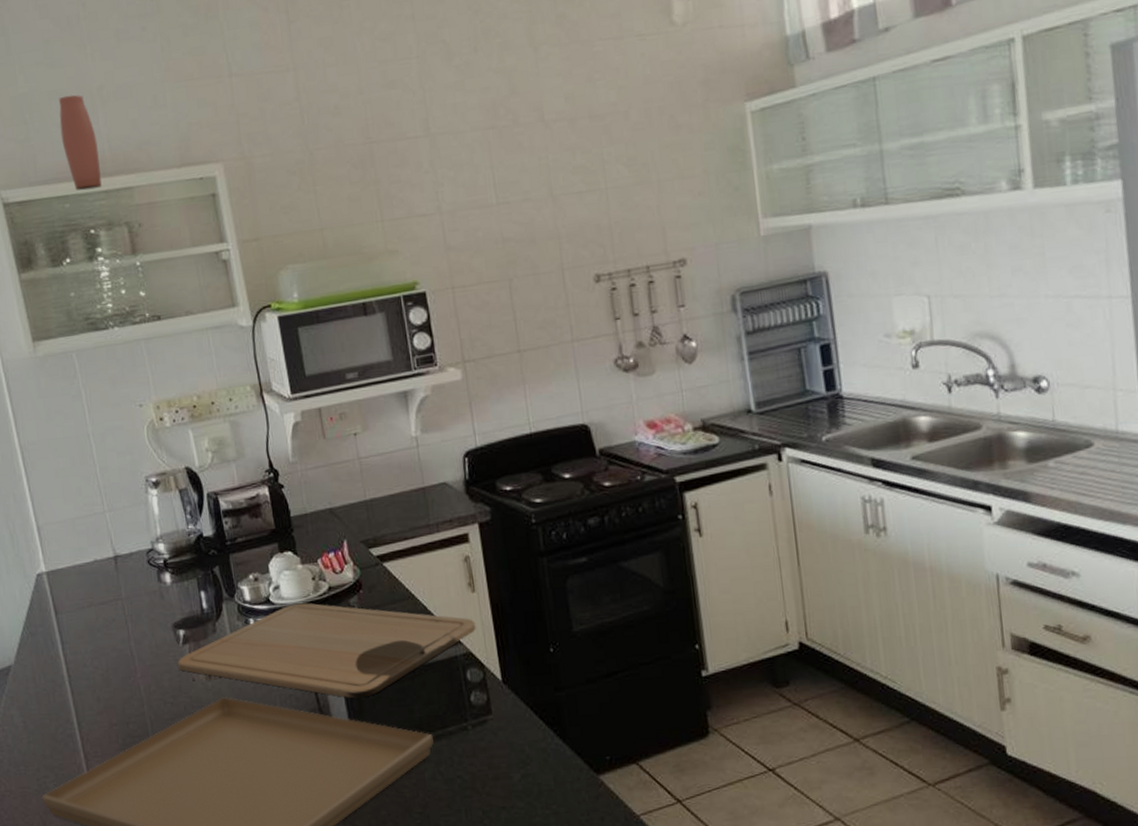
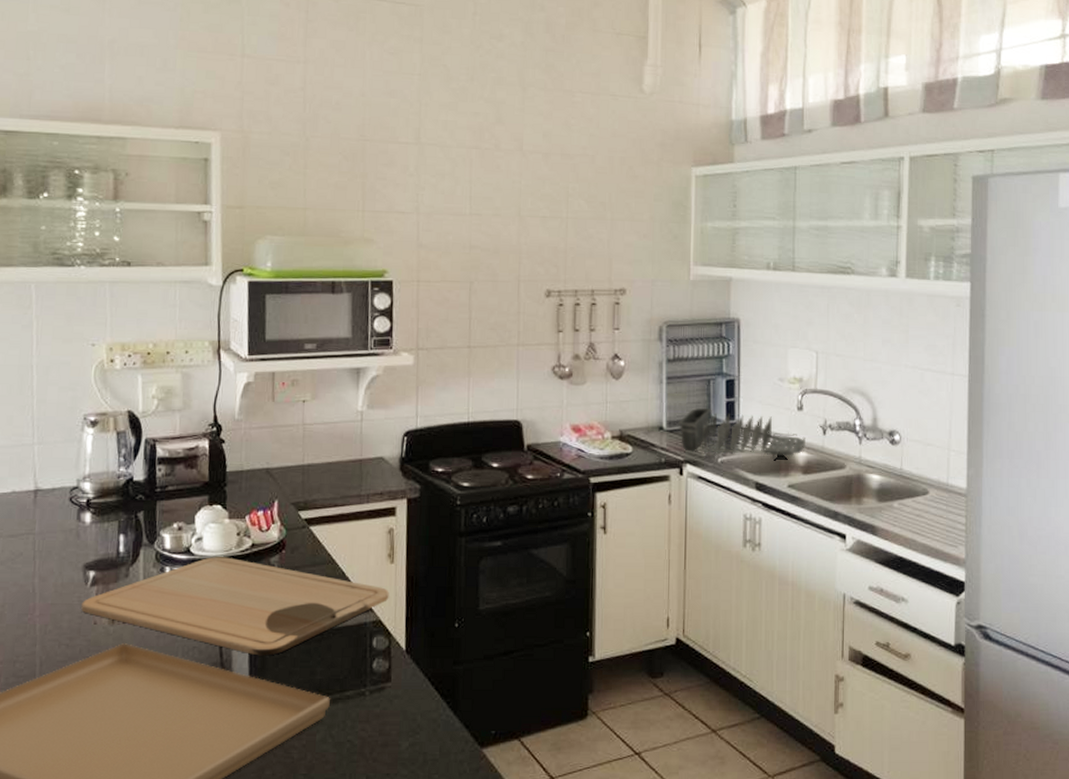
vase: present [58,95,102,191] -> none [62,41,99,133]
dish rack: none [768,380,928,437] -> present [678,408,805,461]

